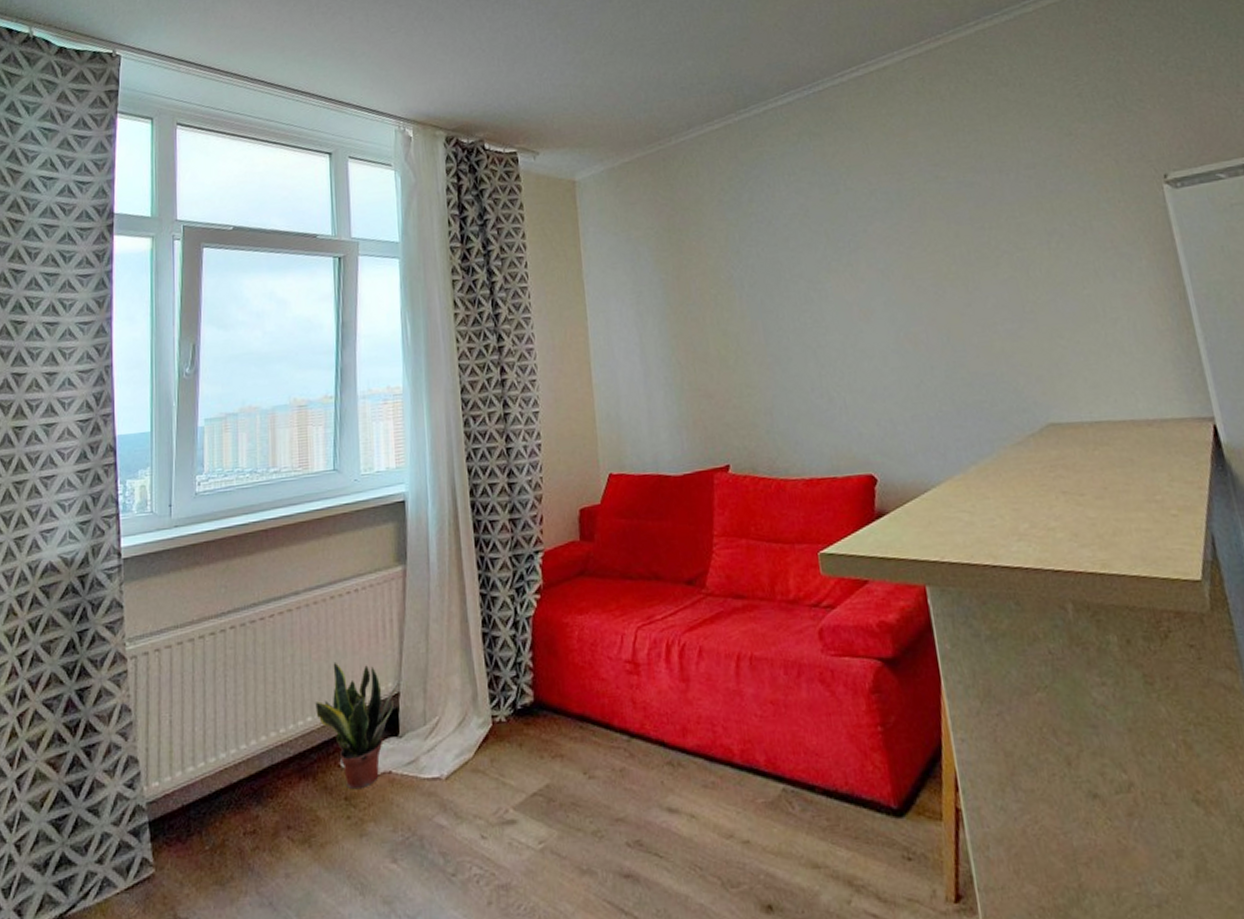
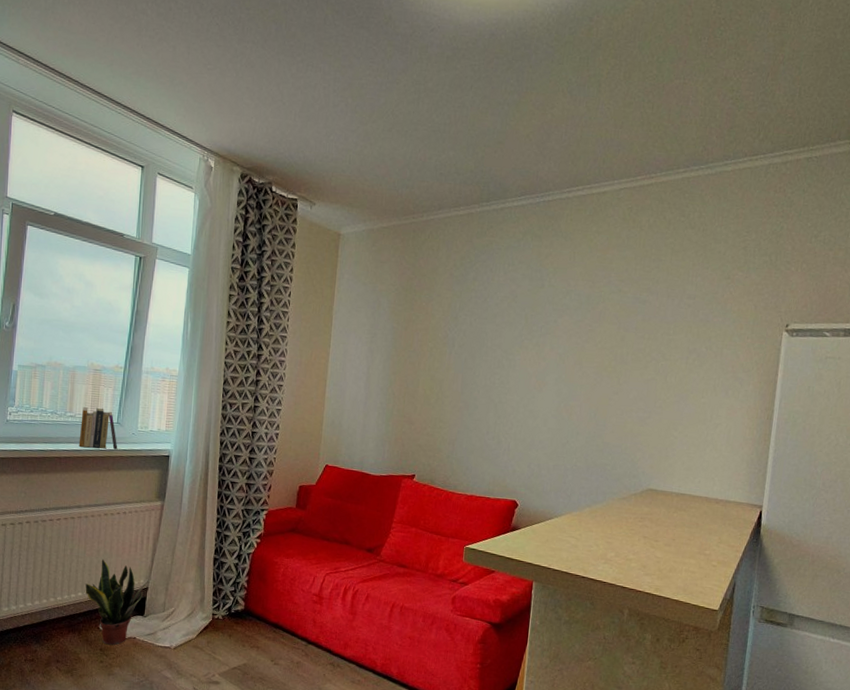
books: none [287,453,338,510] -> present [78,407,118,450]

